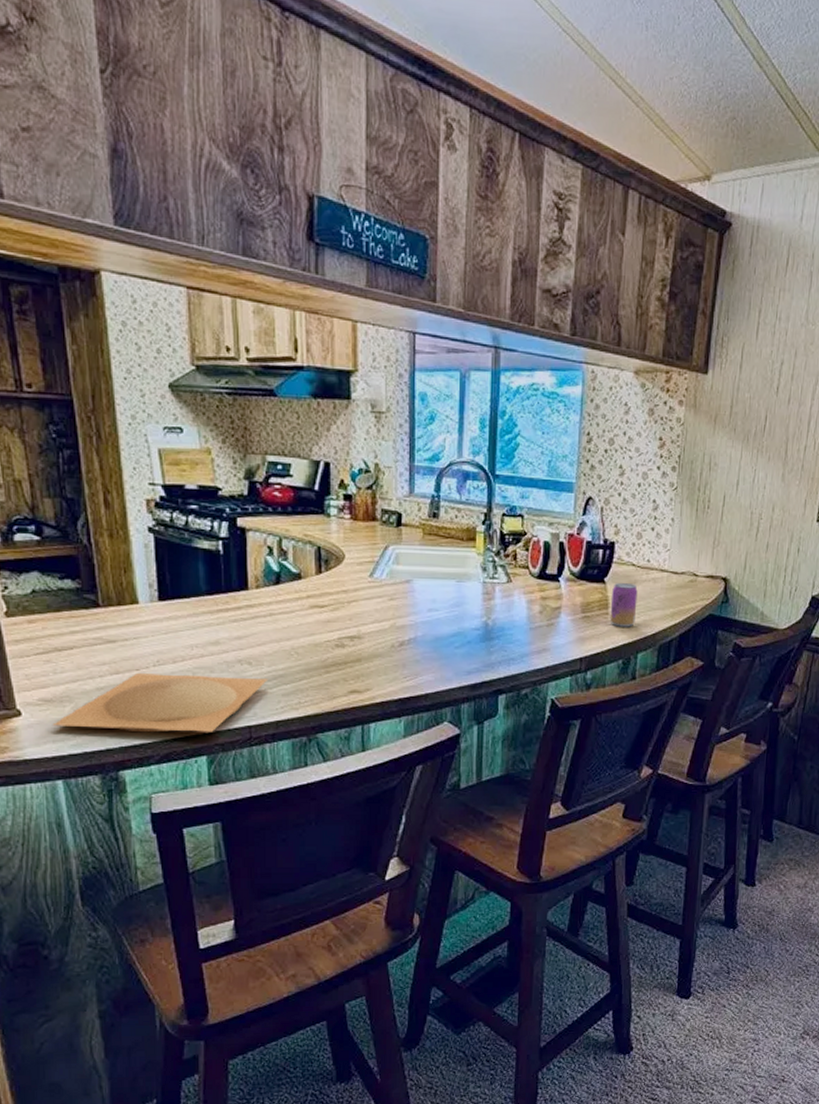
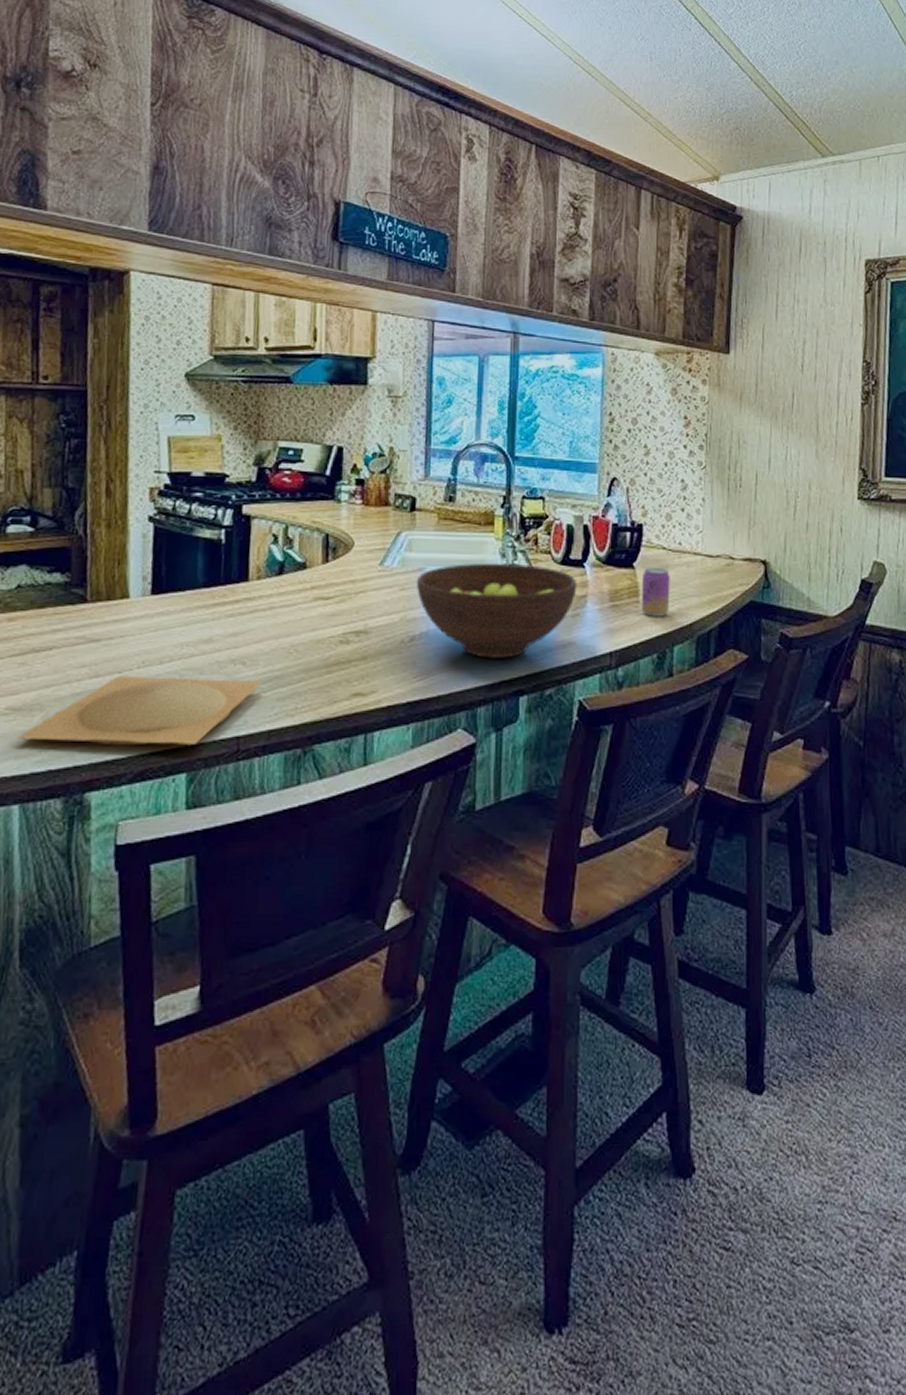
fruit bowl: none [405,576,552,662] -> present [417,563,577,658]

